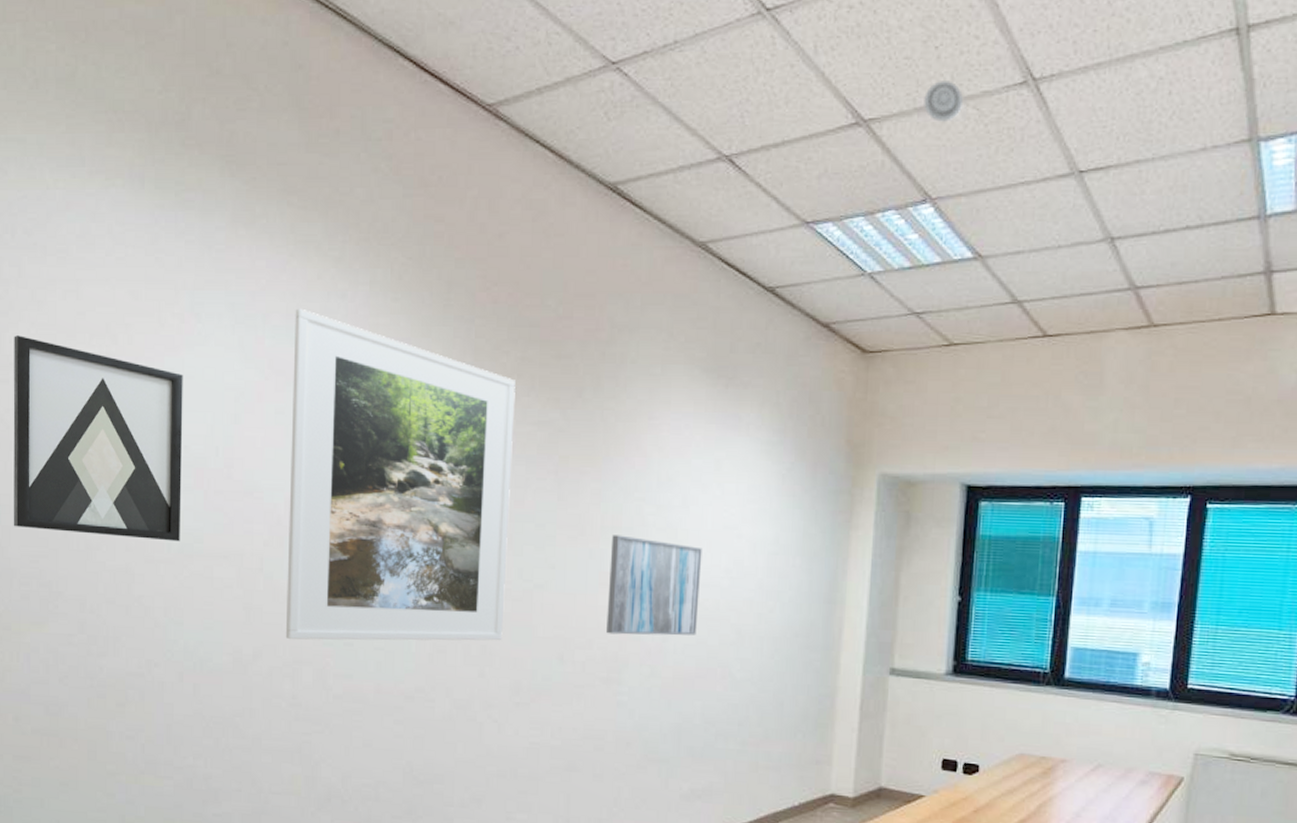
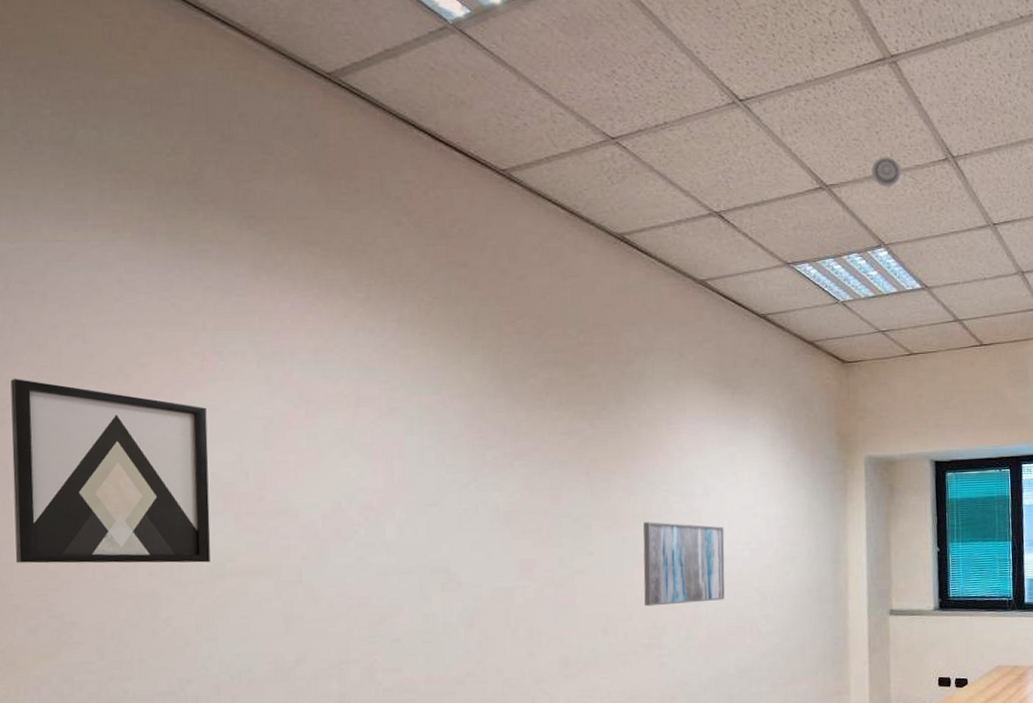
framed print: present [285,308,515,641] -> none [323,344,548,643]

